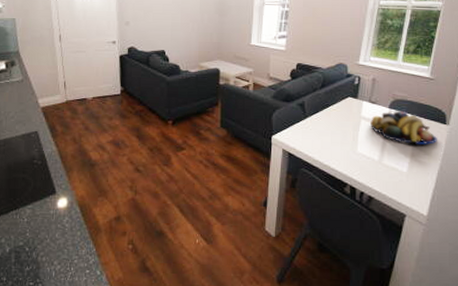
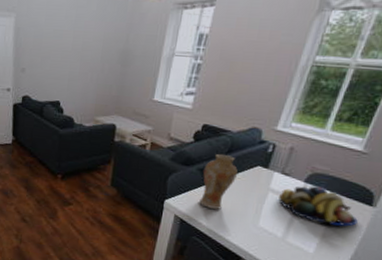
vase: none [303,88,332,140] -> present [199,153,238,209]

